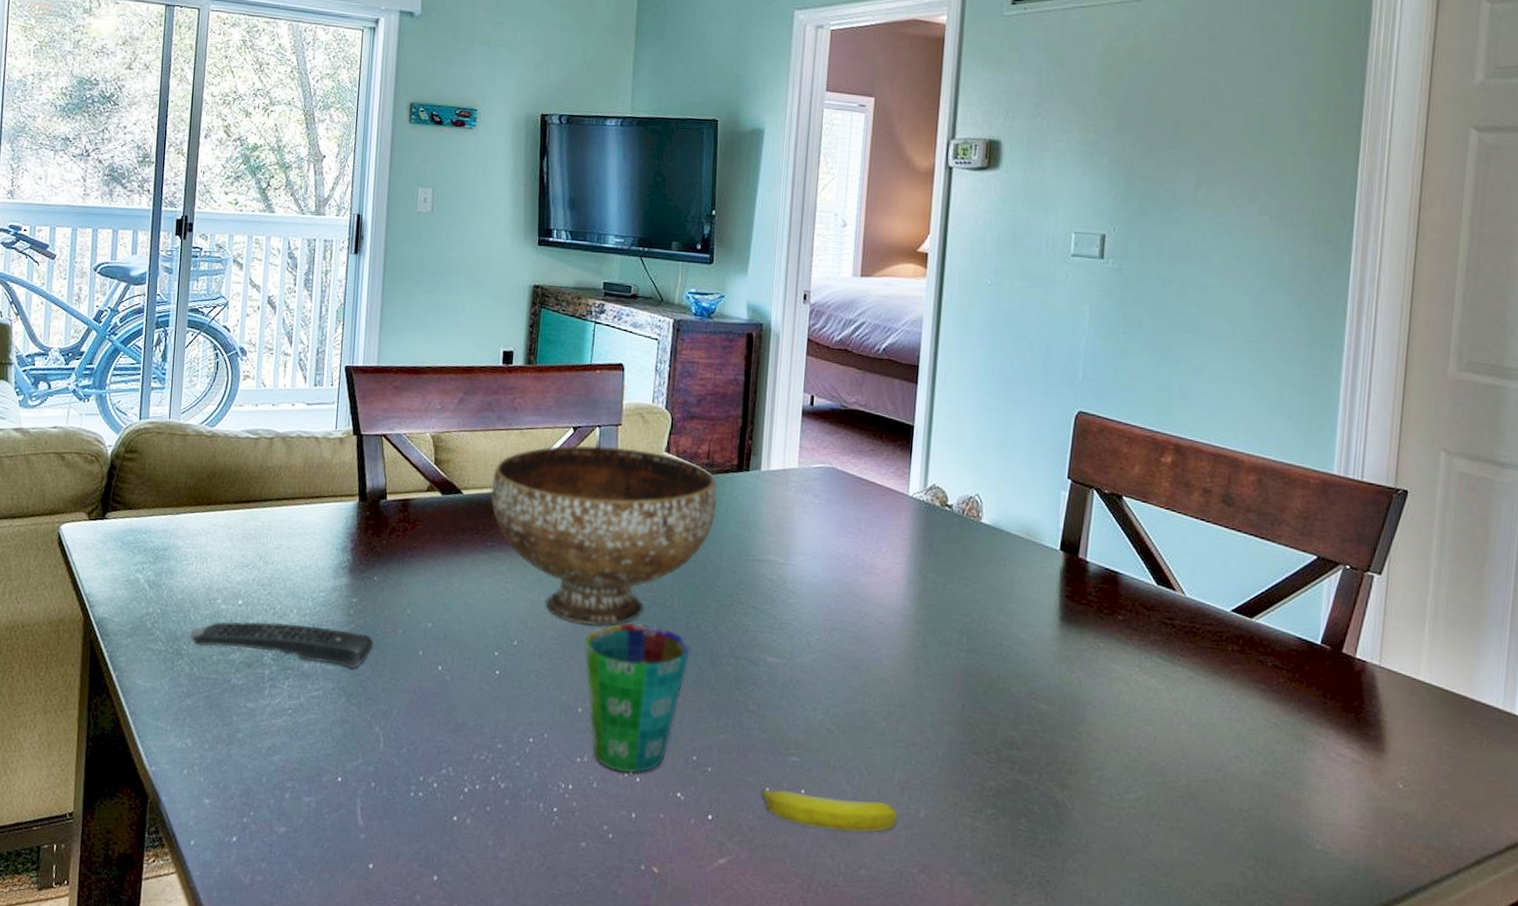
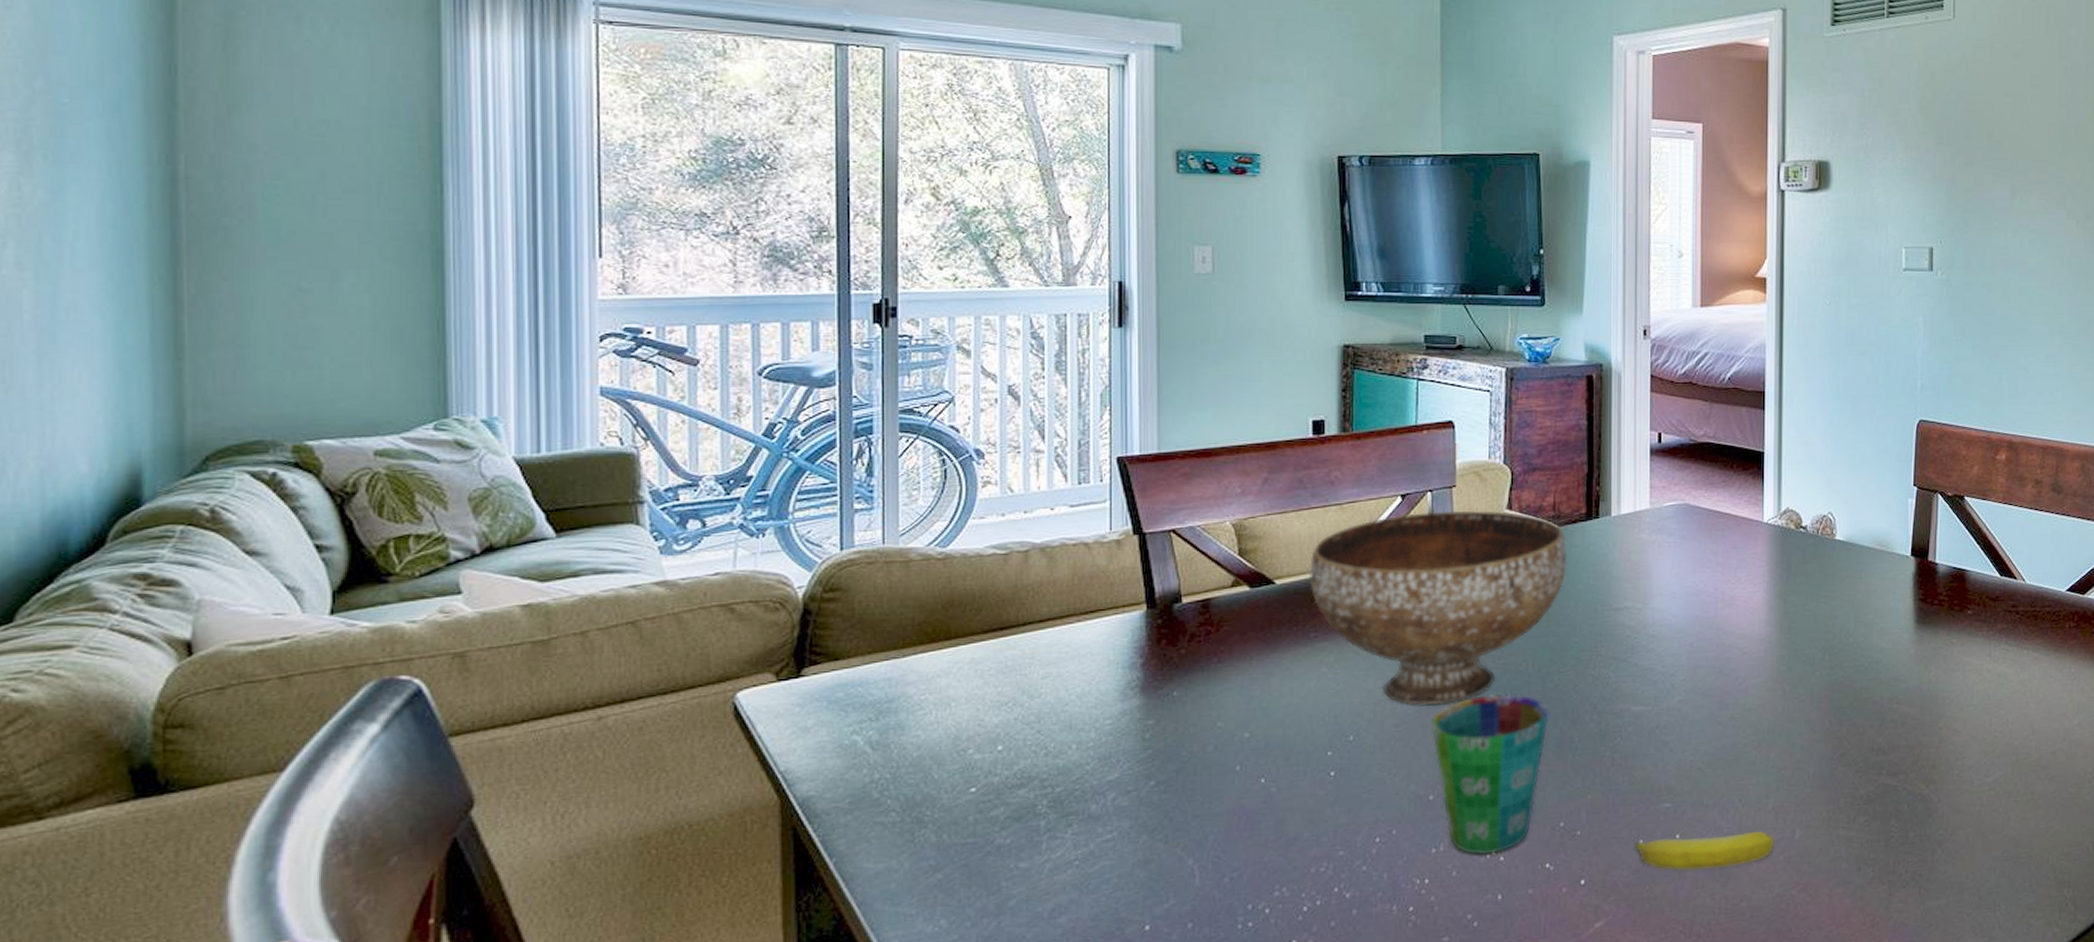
remote control: present [189,621,374,669] -> none [933,758,1179,808]

